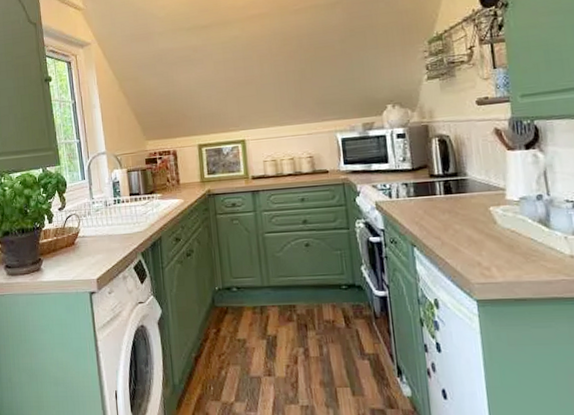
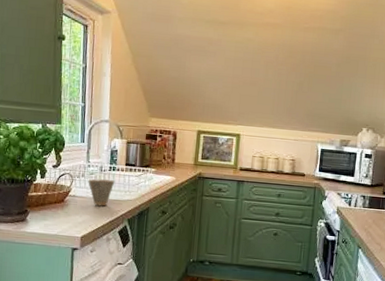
cup: none [95,213,122,243] -> present [88,179,115,207]

